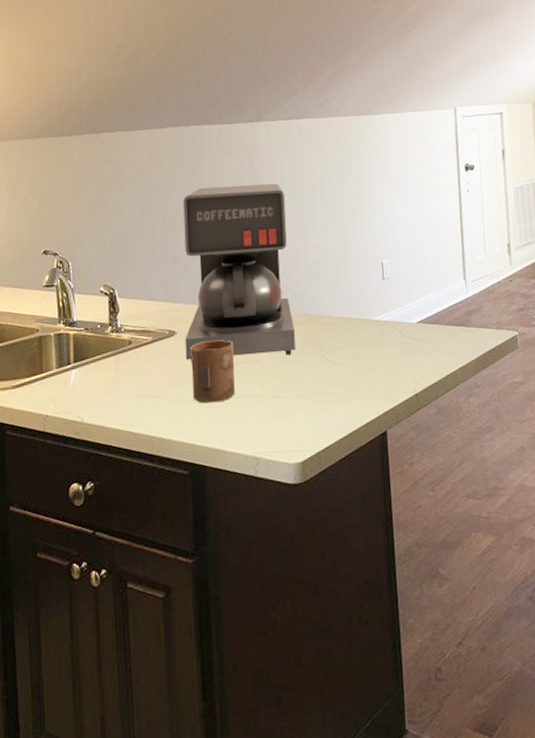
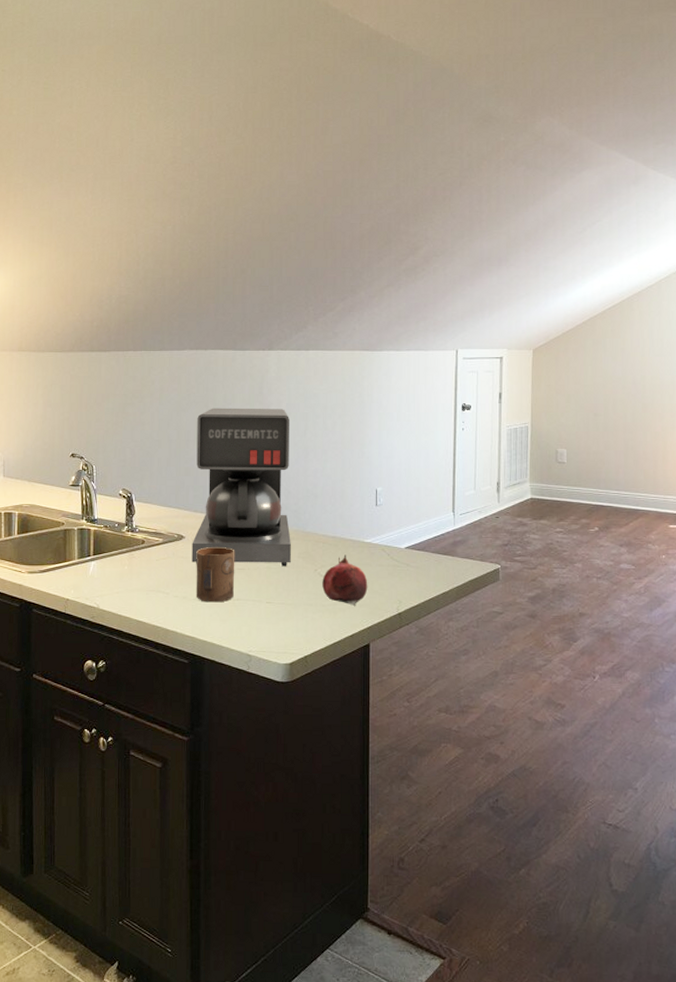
fruit: none [331,335,381,391] -> present [322,554,368,606]

